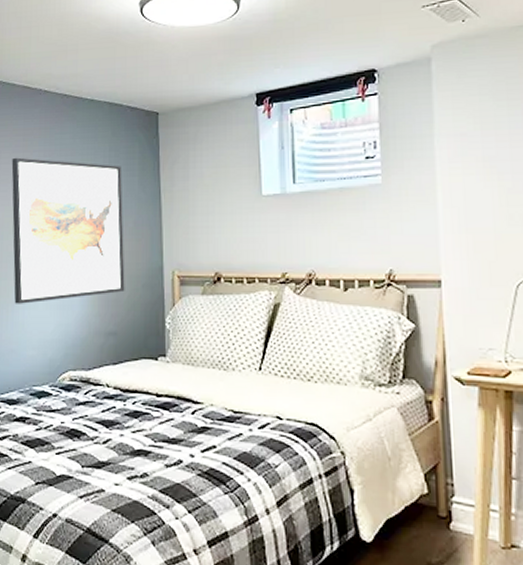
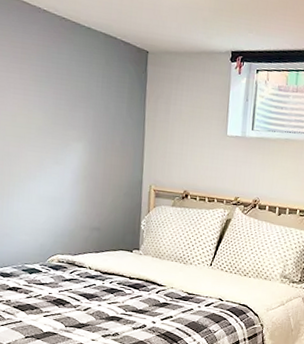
wall art: present [11,157,125,304] -> none [9,67,113,198]

